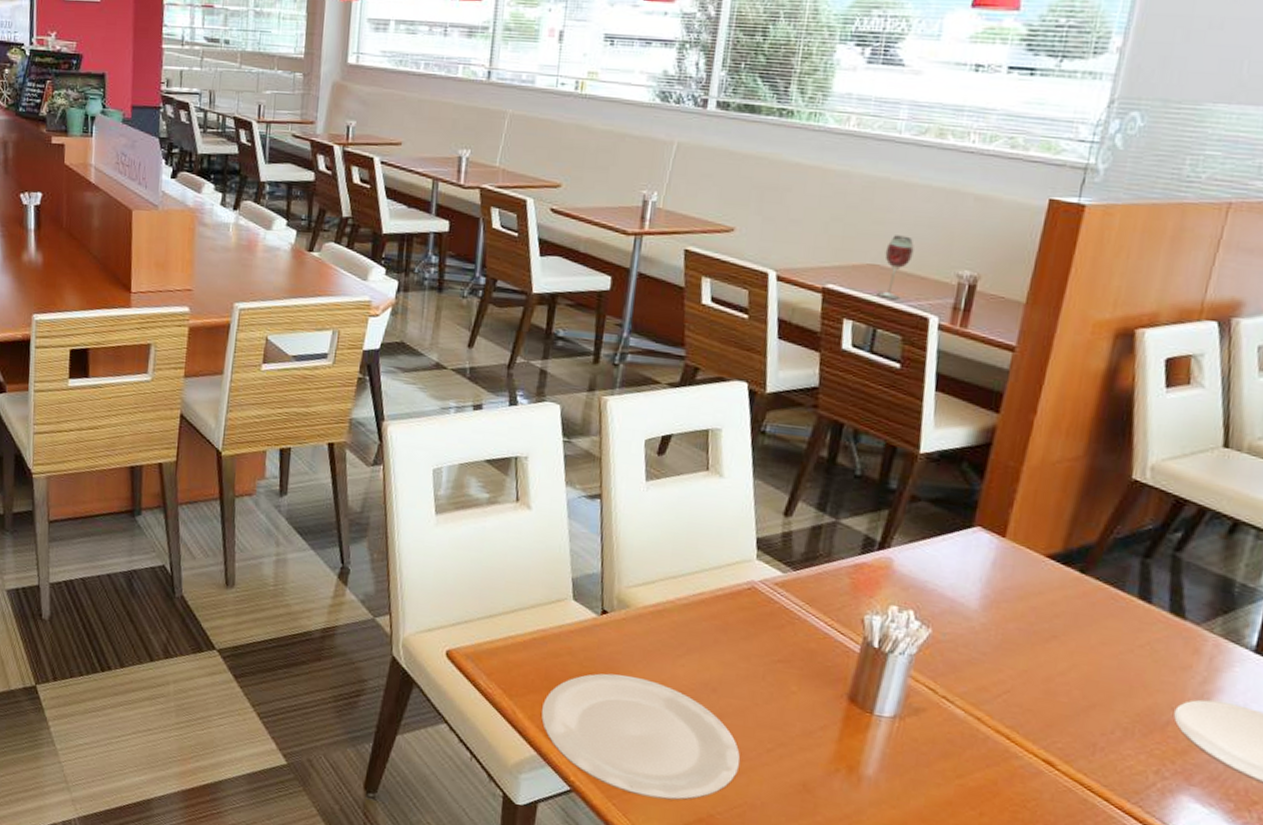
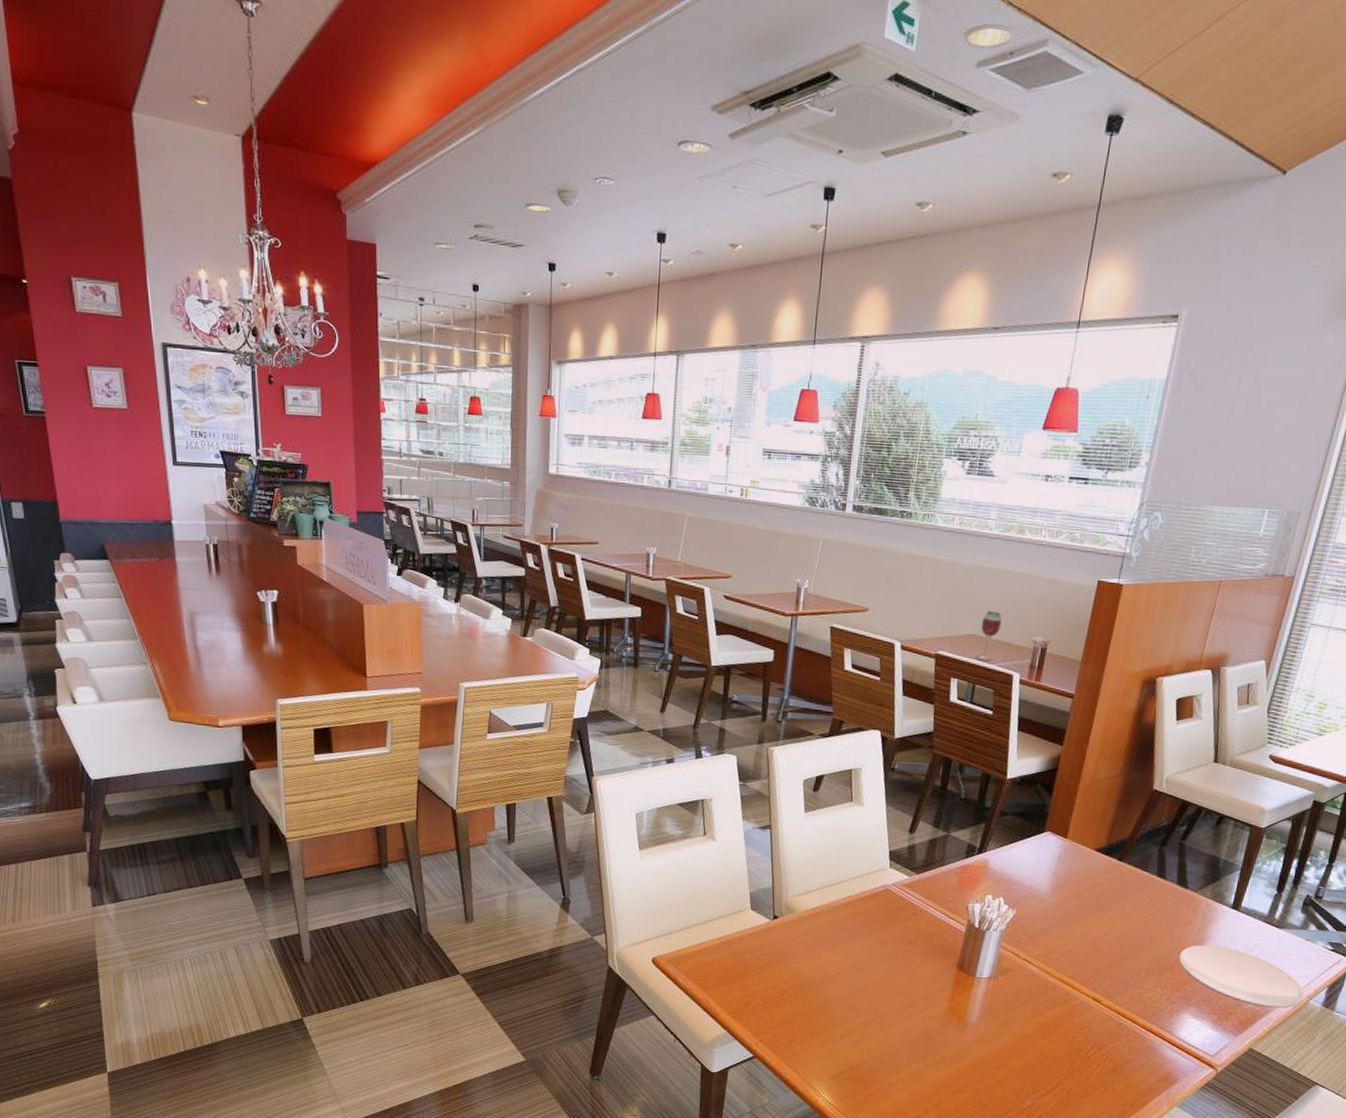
plate: present [541,673,741,801] -> none [729,964,880,1057]

